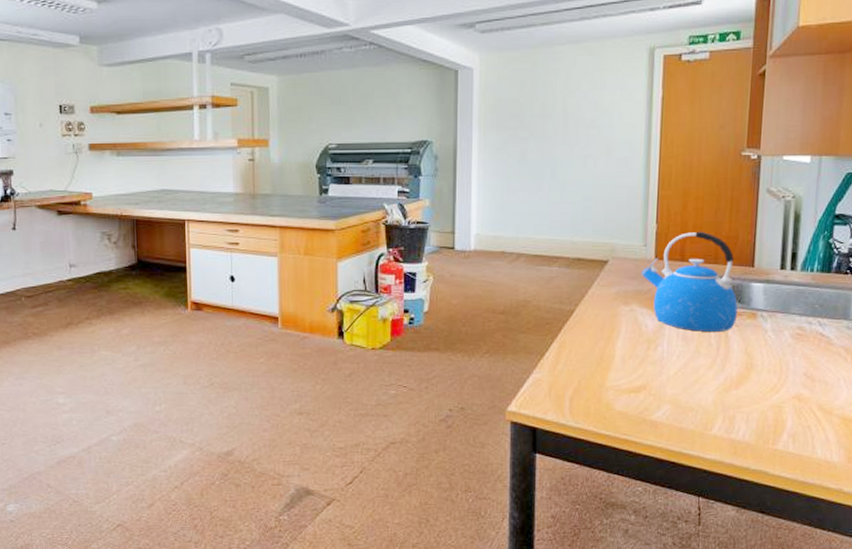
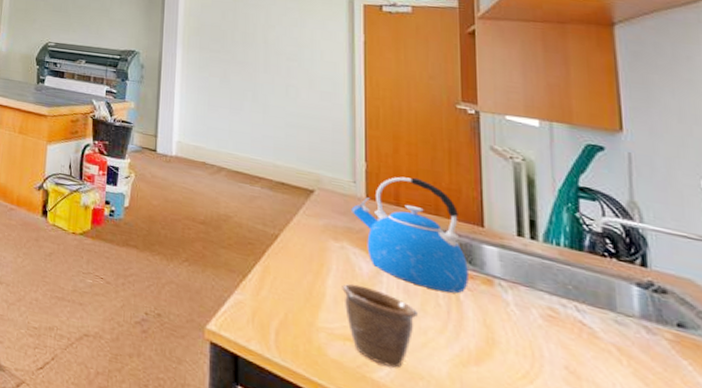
mug: none [629,341,692,406] -> present [342,284,417,368]

